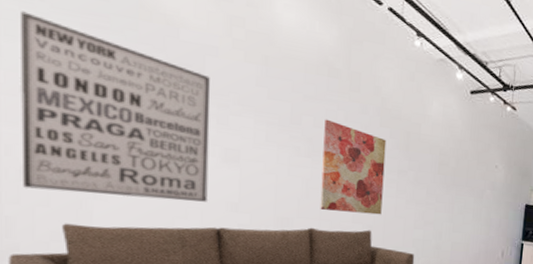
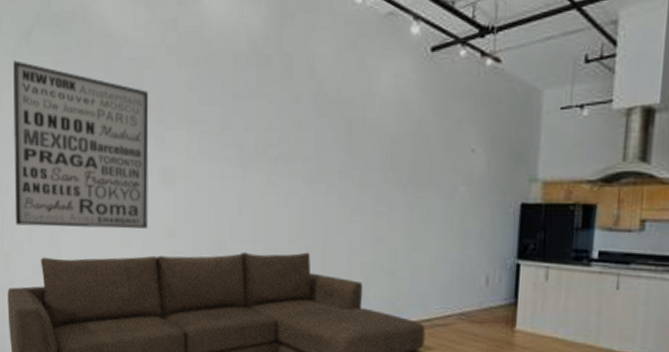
wall art: present [320,119,387,215] -> none [253,118,325,232]

